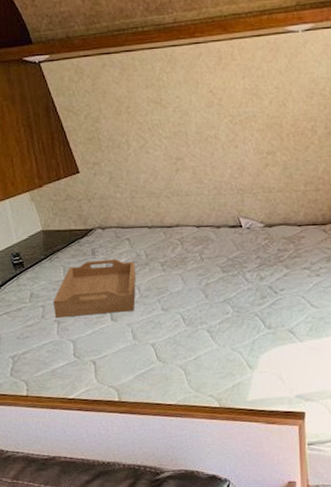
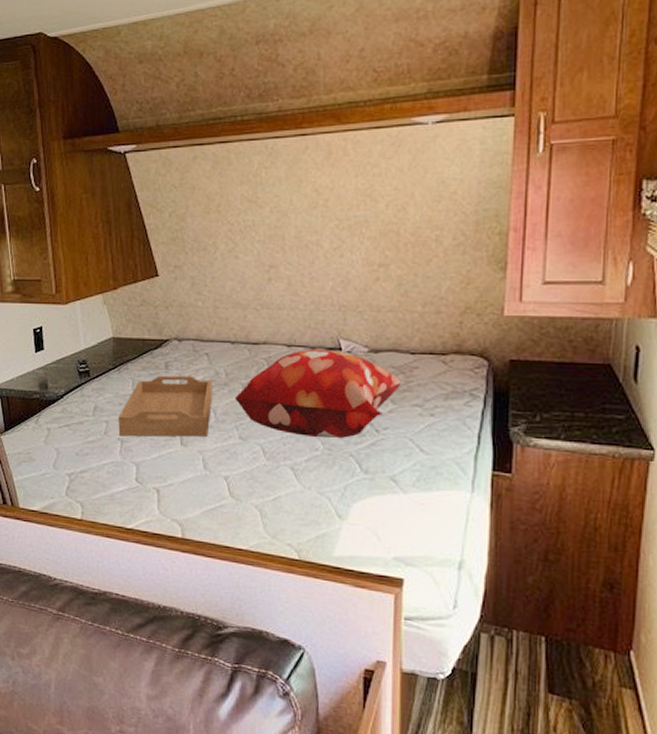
decorative pillow: none [155,227,293,303] -> present [234,349,402,439]

